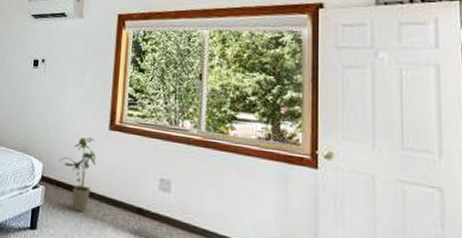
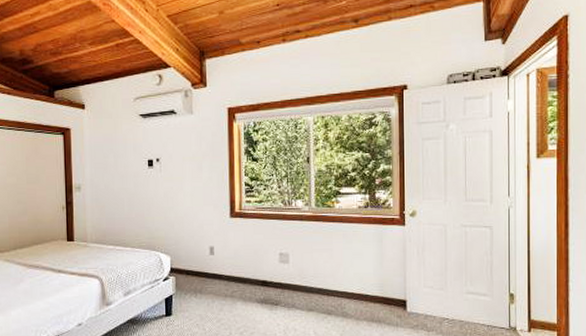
house plant: present [59,137,97,212] -> none [186,227,222,293]

